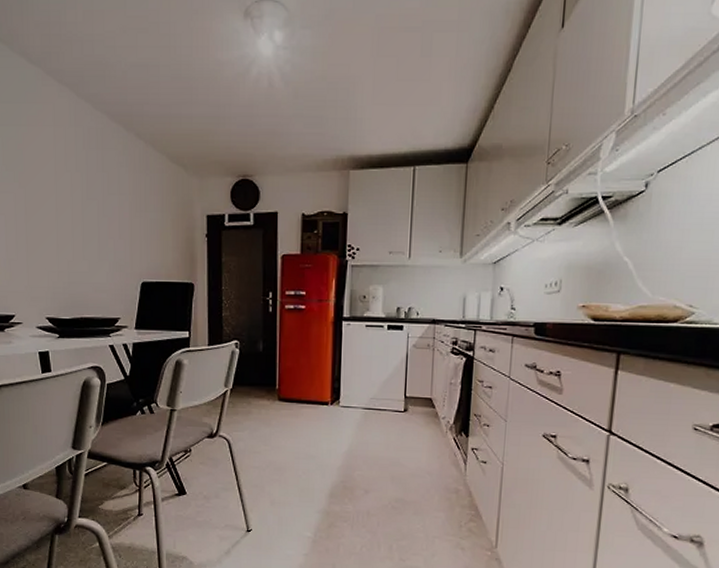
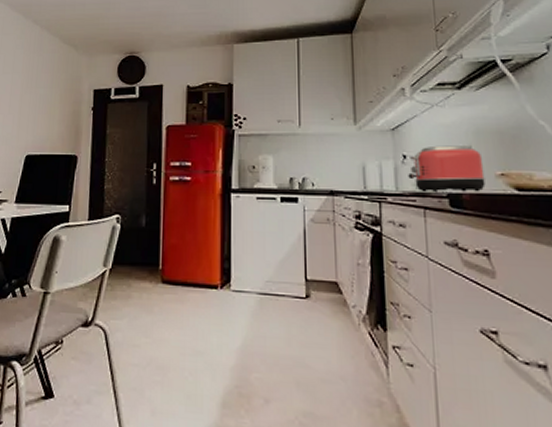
toaster: none [503,279,570,322] -> present [408,145,486,193]

